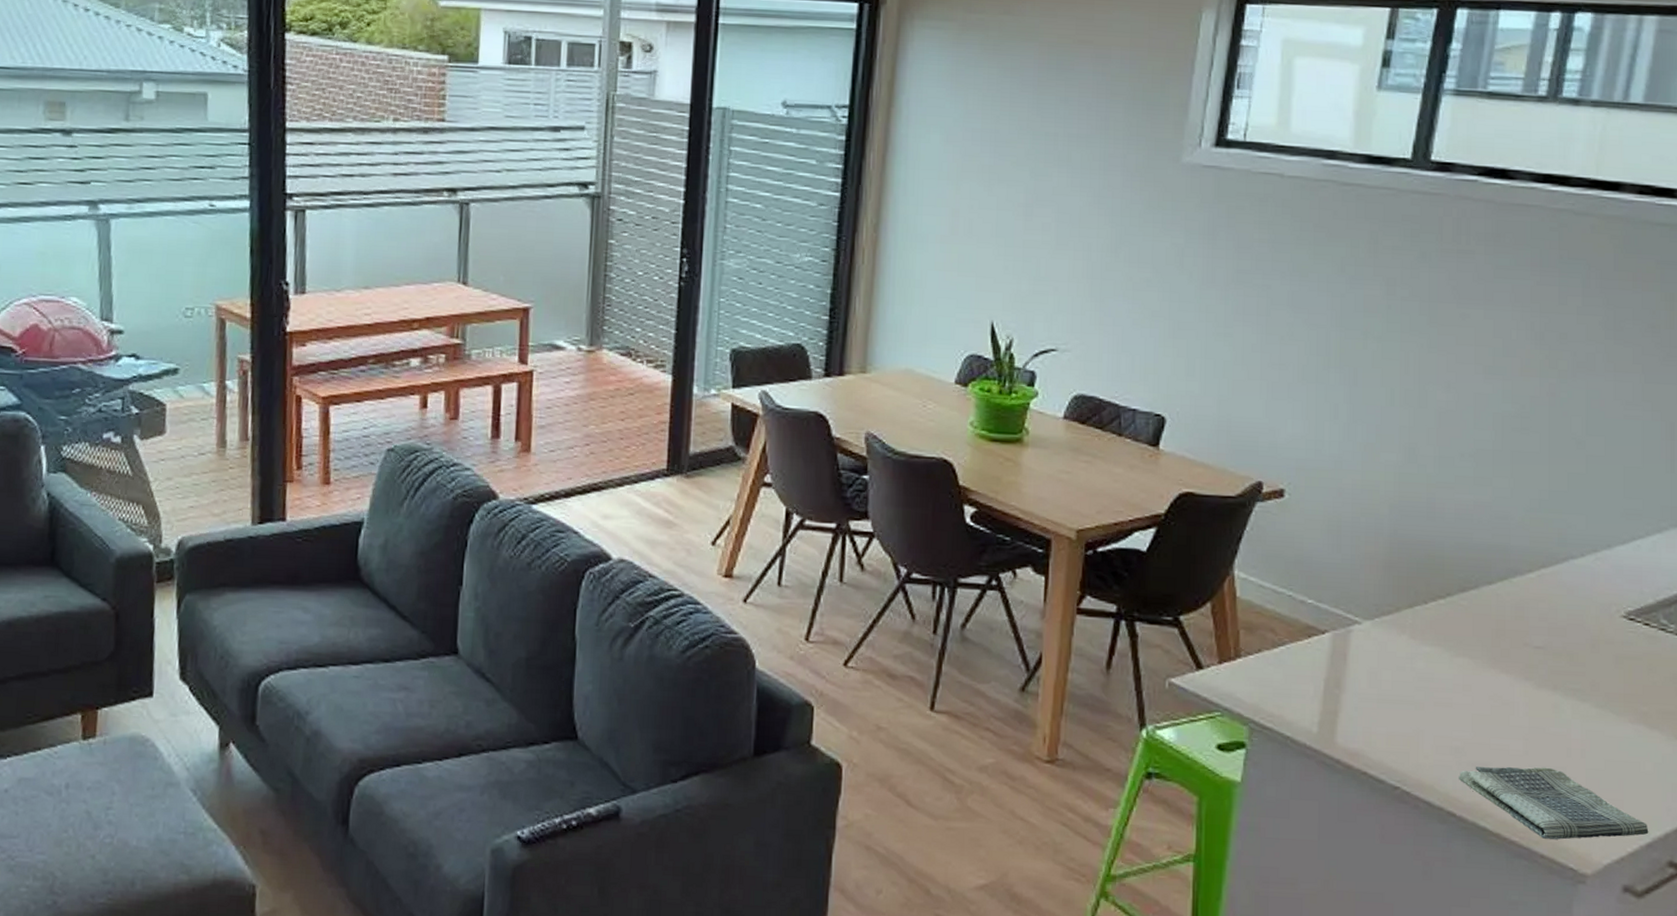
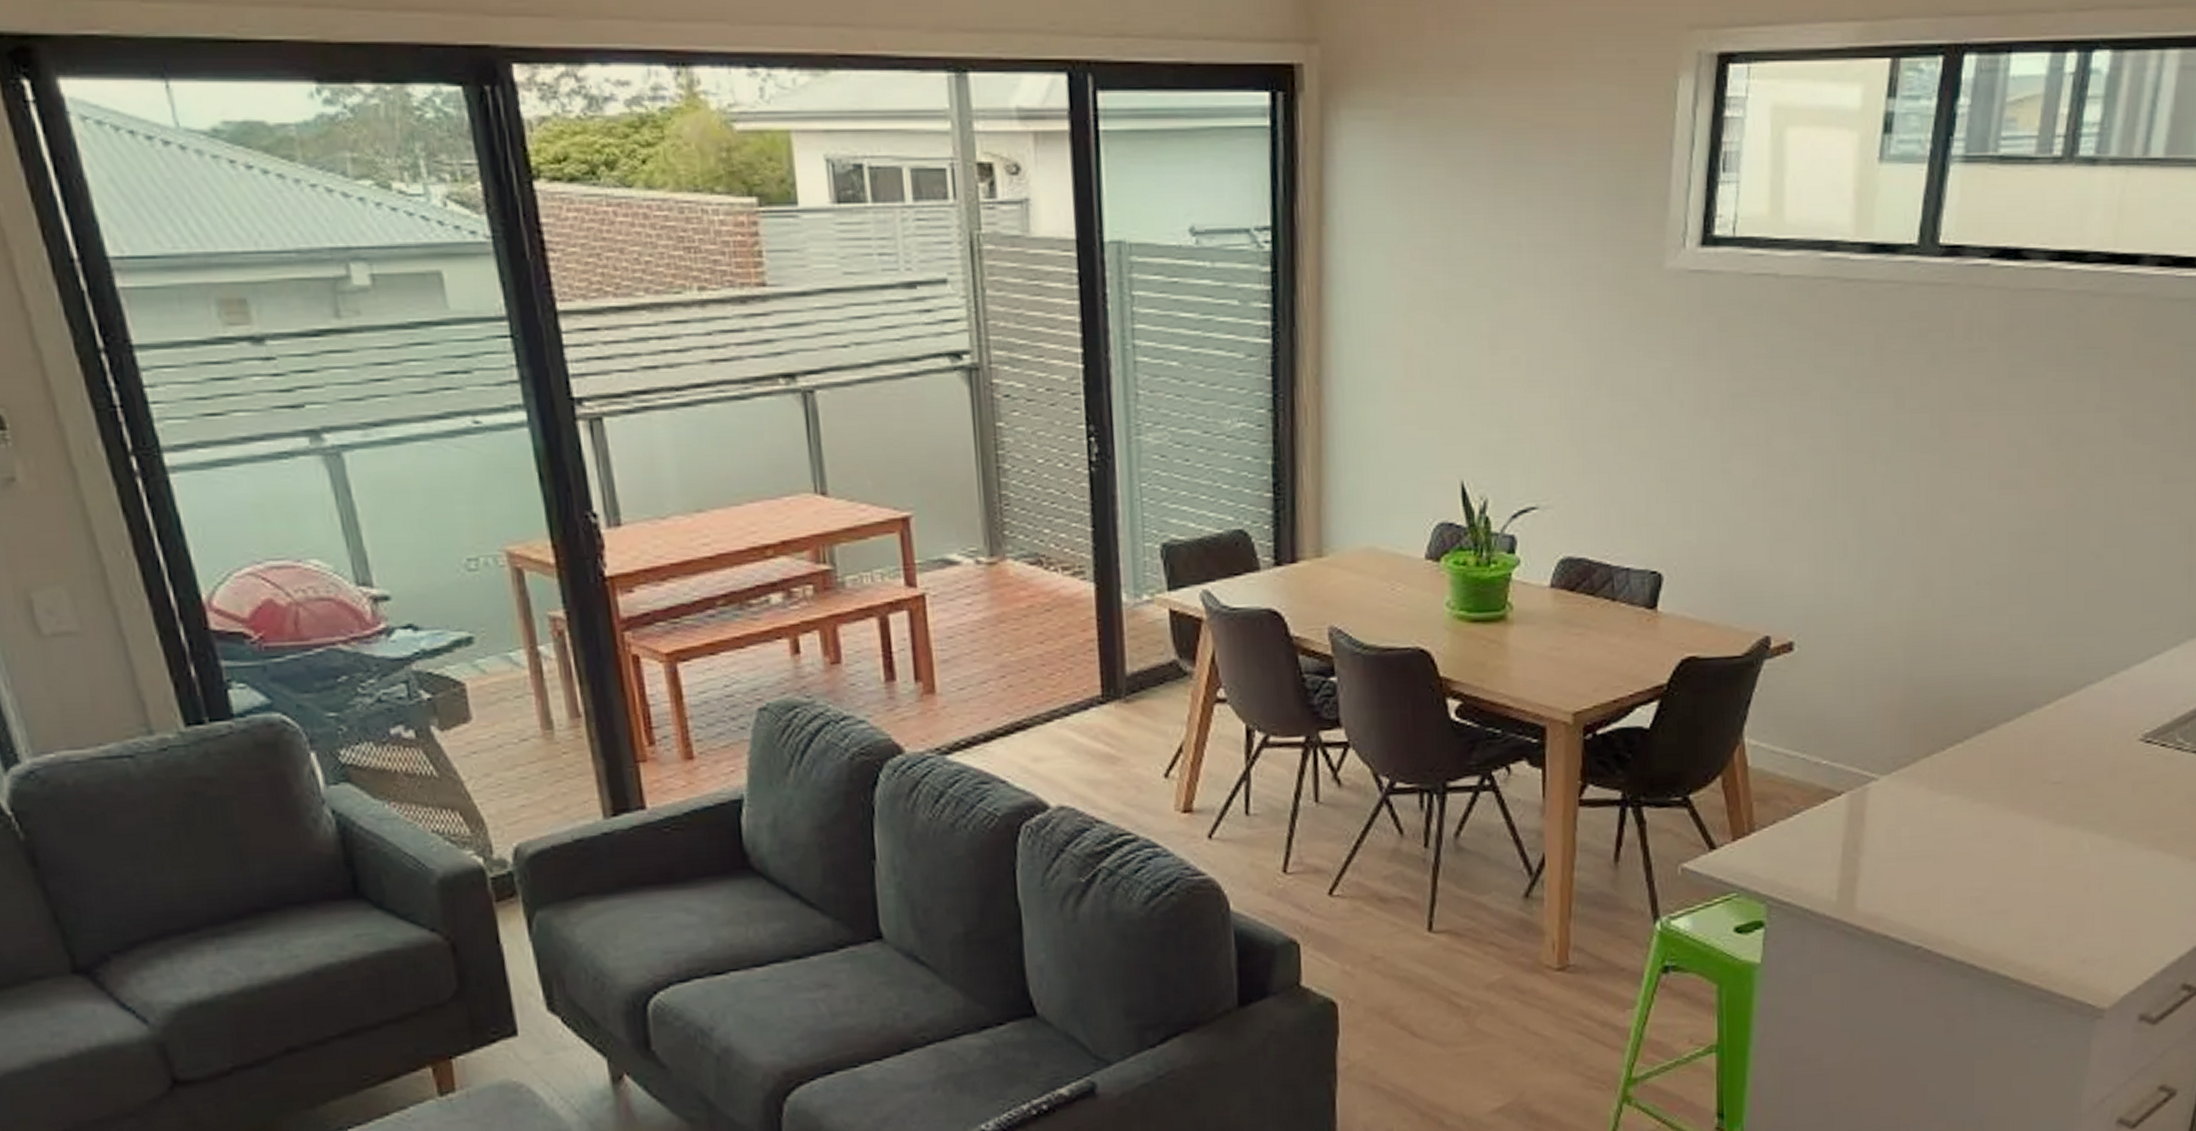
dish towel: present [1458,767,1649,840] -> none [1979,906,2164,979]

